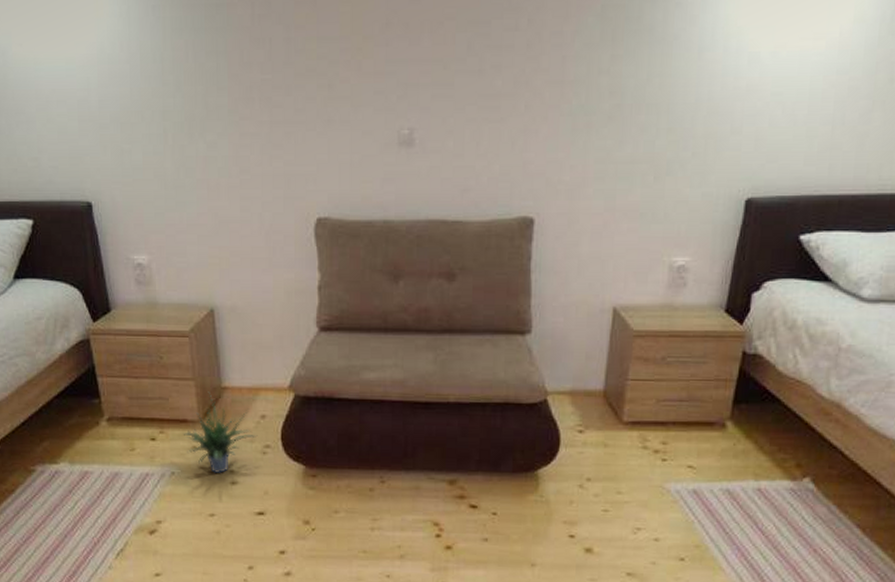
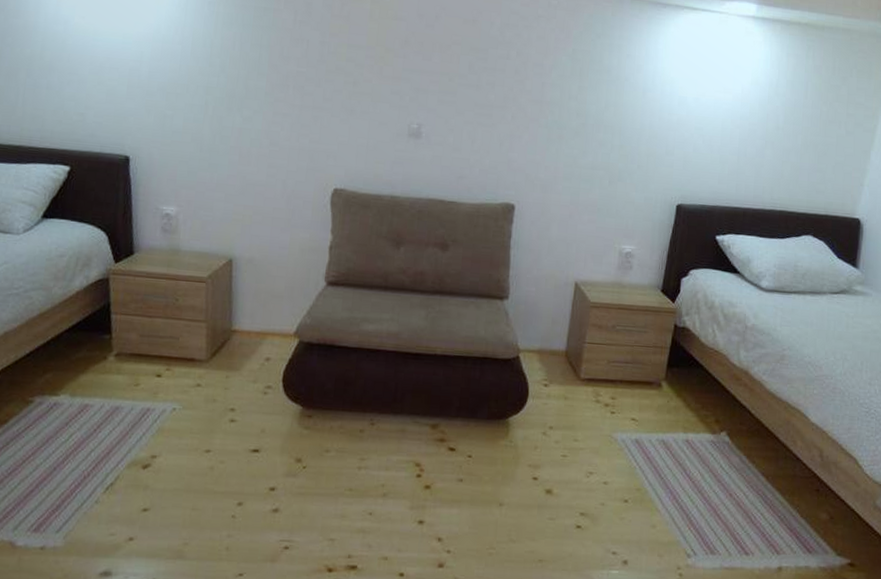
potted plant: present [183,391,258,473] -> none [188,333,261,411]

